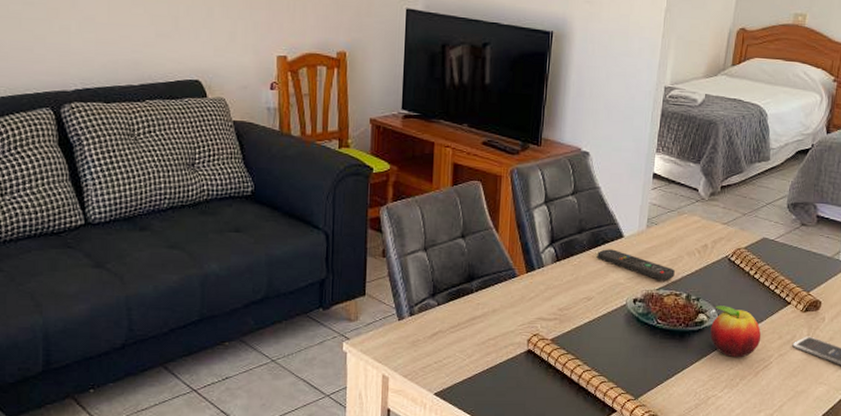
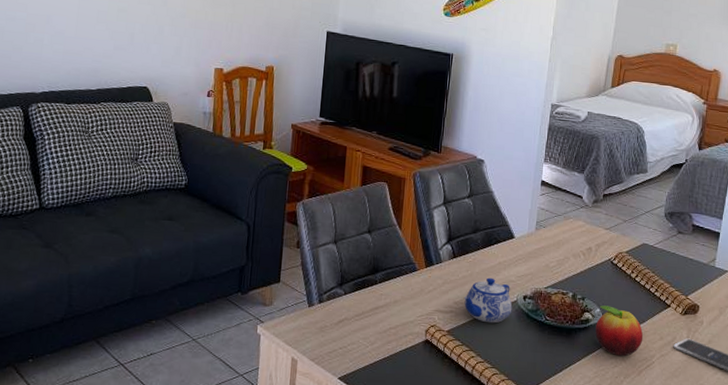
teapot: none [568,281,622,330] -> present [463,277,513,323]
remote control: present [597,249,675,280] -> none [490,248,562,280]

